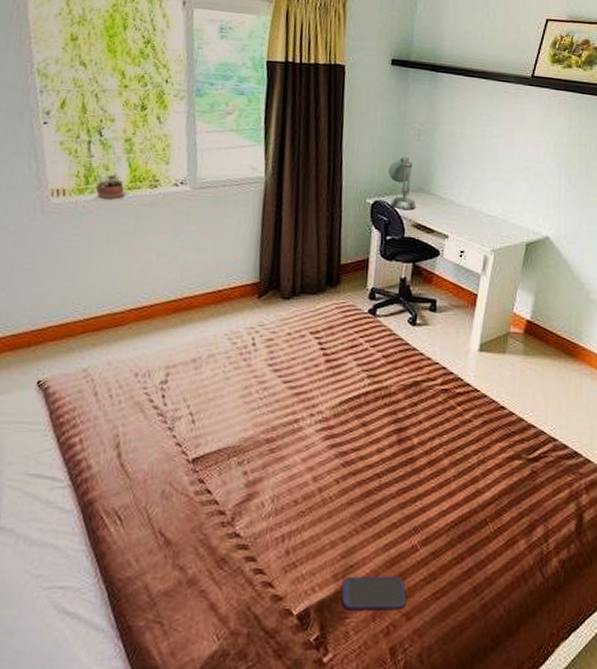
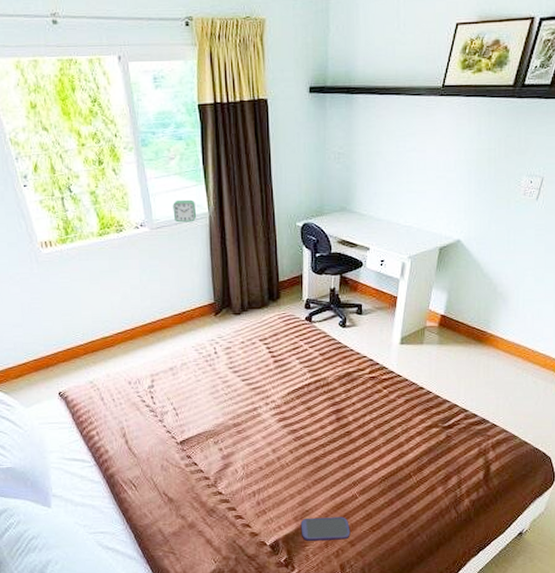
succulent plant: present [93,174,128,203] -> none [74,224,100,248]
alarm clock: none [222,159,251,186] -> present [173,199,197,223]
desk lamp: present [387,157,416,211] -> none [313,180,340,229]

